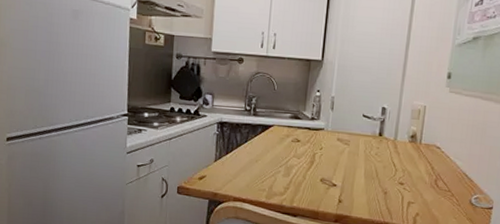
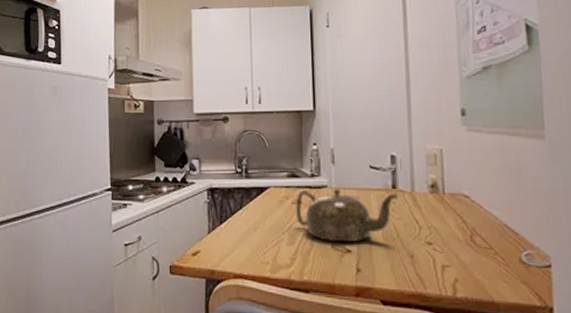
teapot: none [293,131,382,178] -> present [295,189,398,243]

